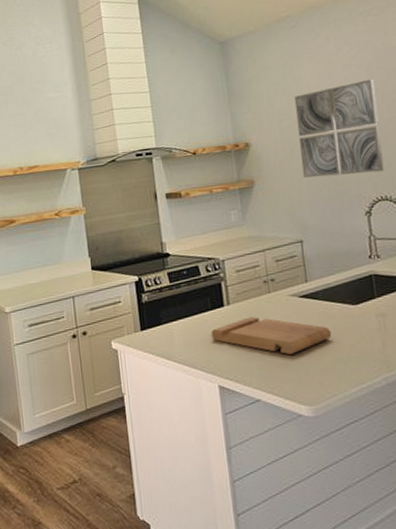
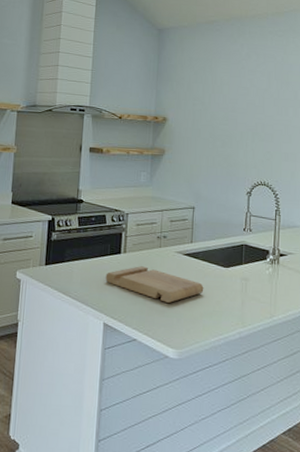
wall art: present [294,78,385,178] -> none [204,85,271,161]

